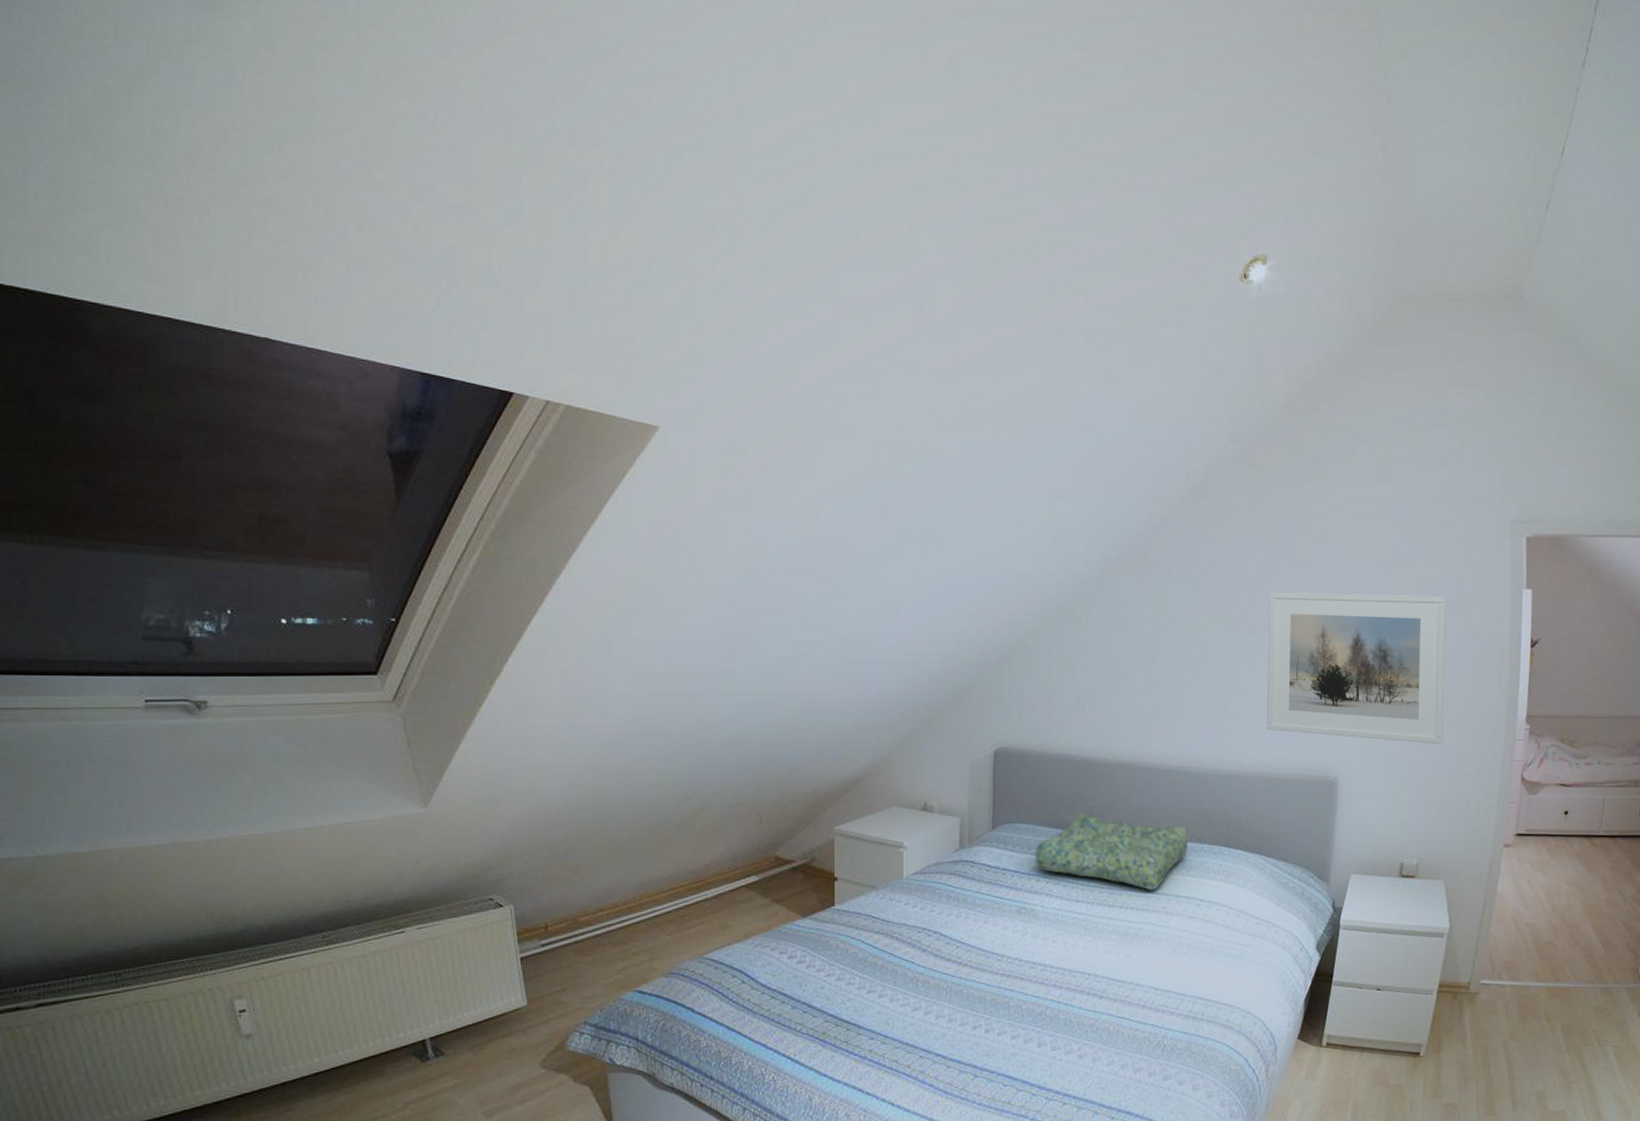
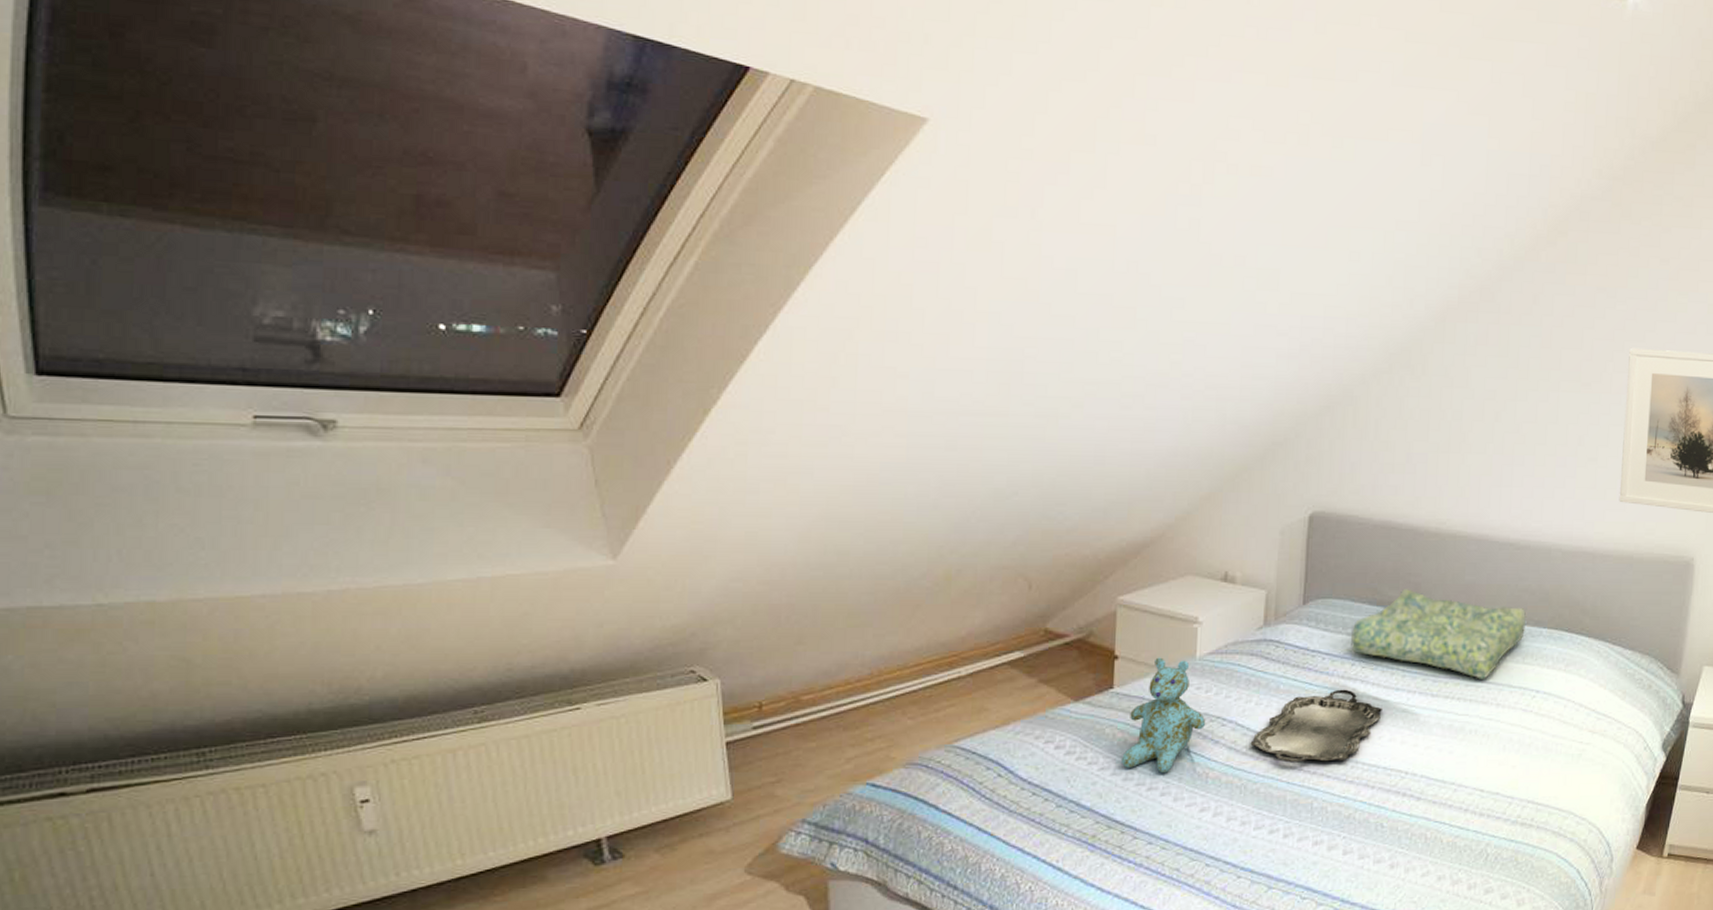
stuffed bear: none [845,878,915,978] -> present [1122,657,1206,773]
serving tray: none [953,902,1066,967] -> present [1250,689,1382,763]

